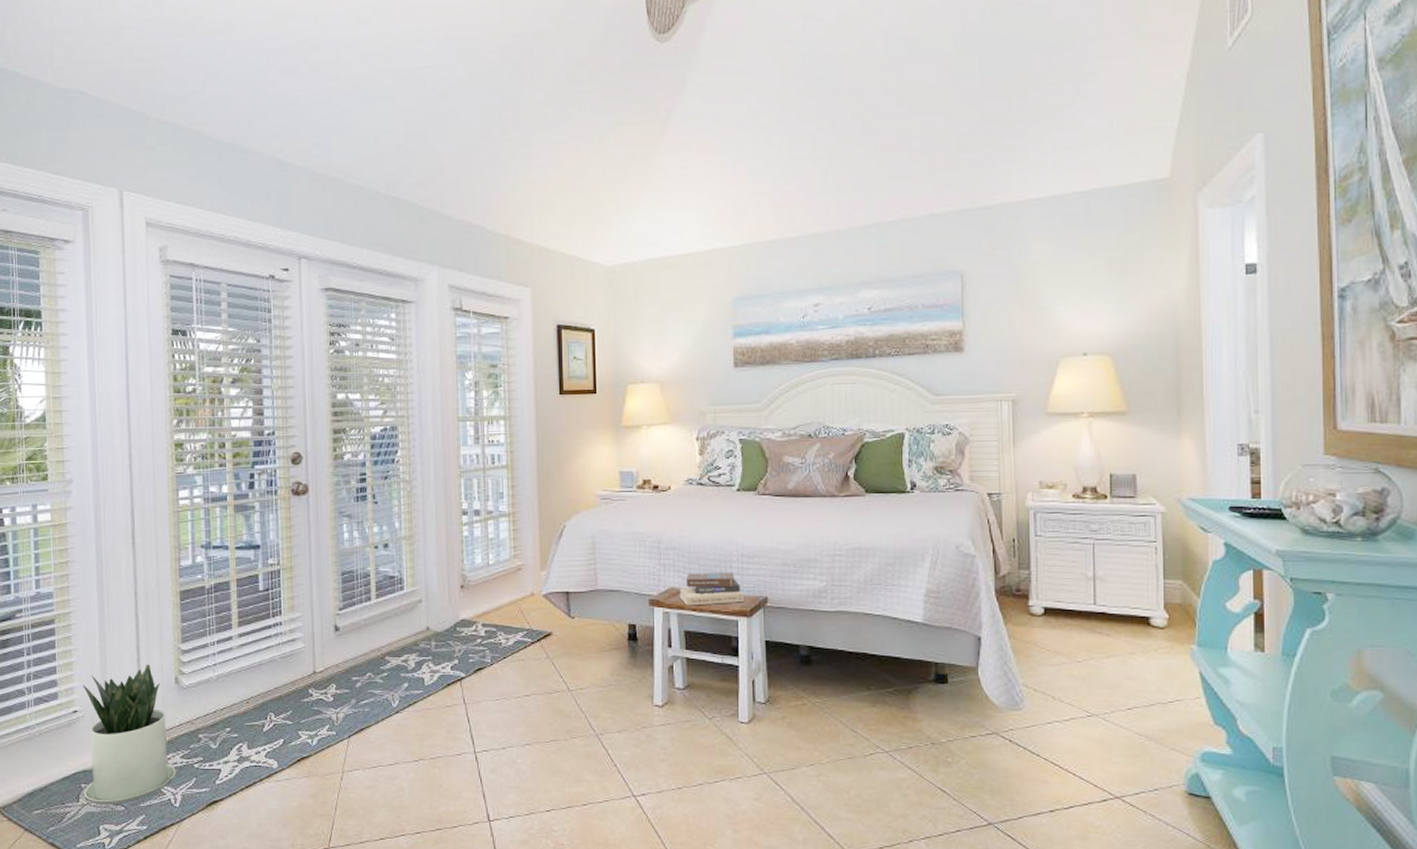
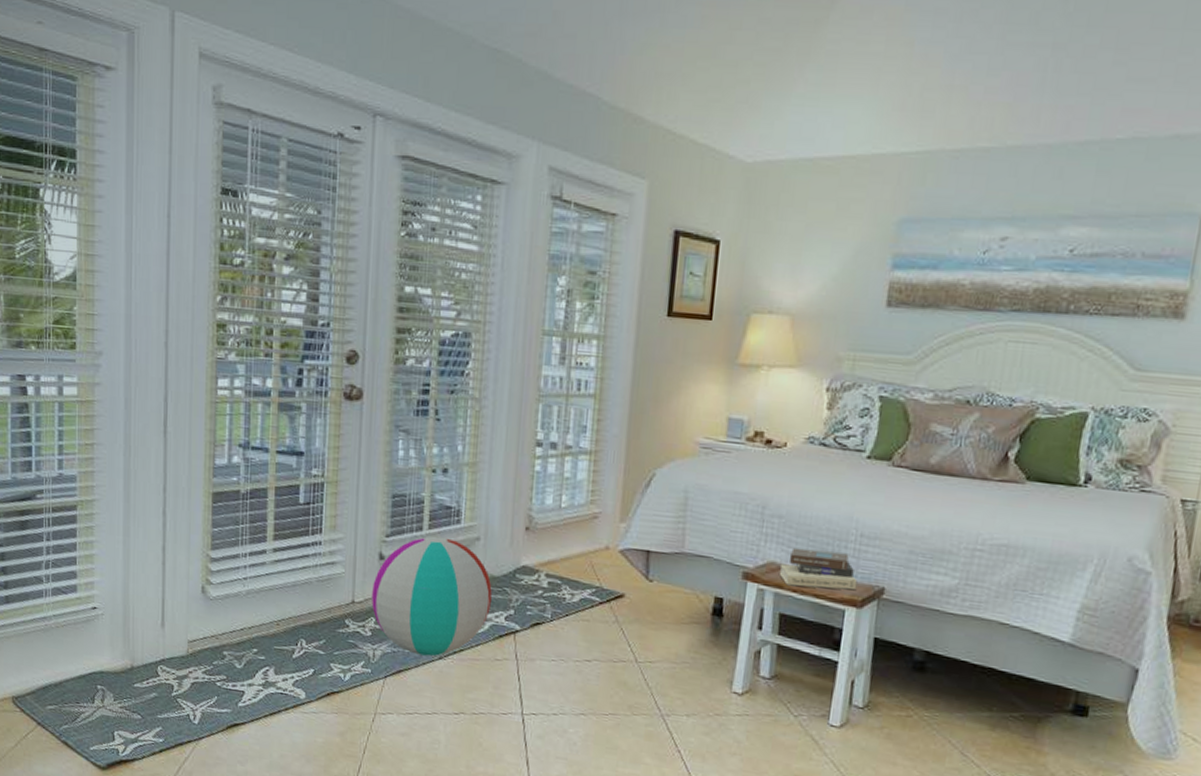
planter: present [83,664,176,805] -> none [100,568,197,712]
beach ball: none [331,604,437,712] -> present [371,536,492,657]

